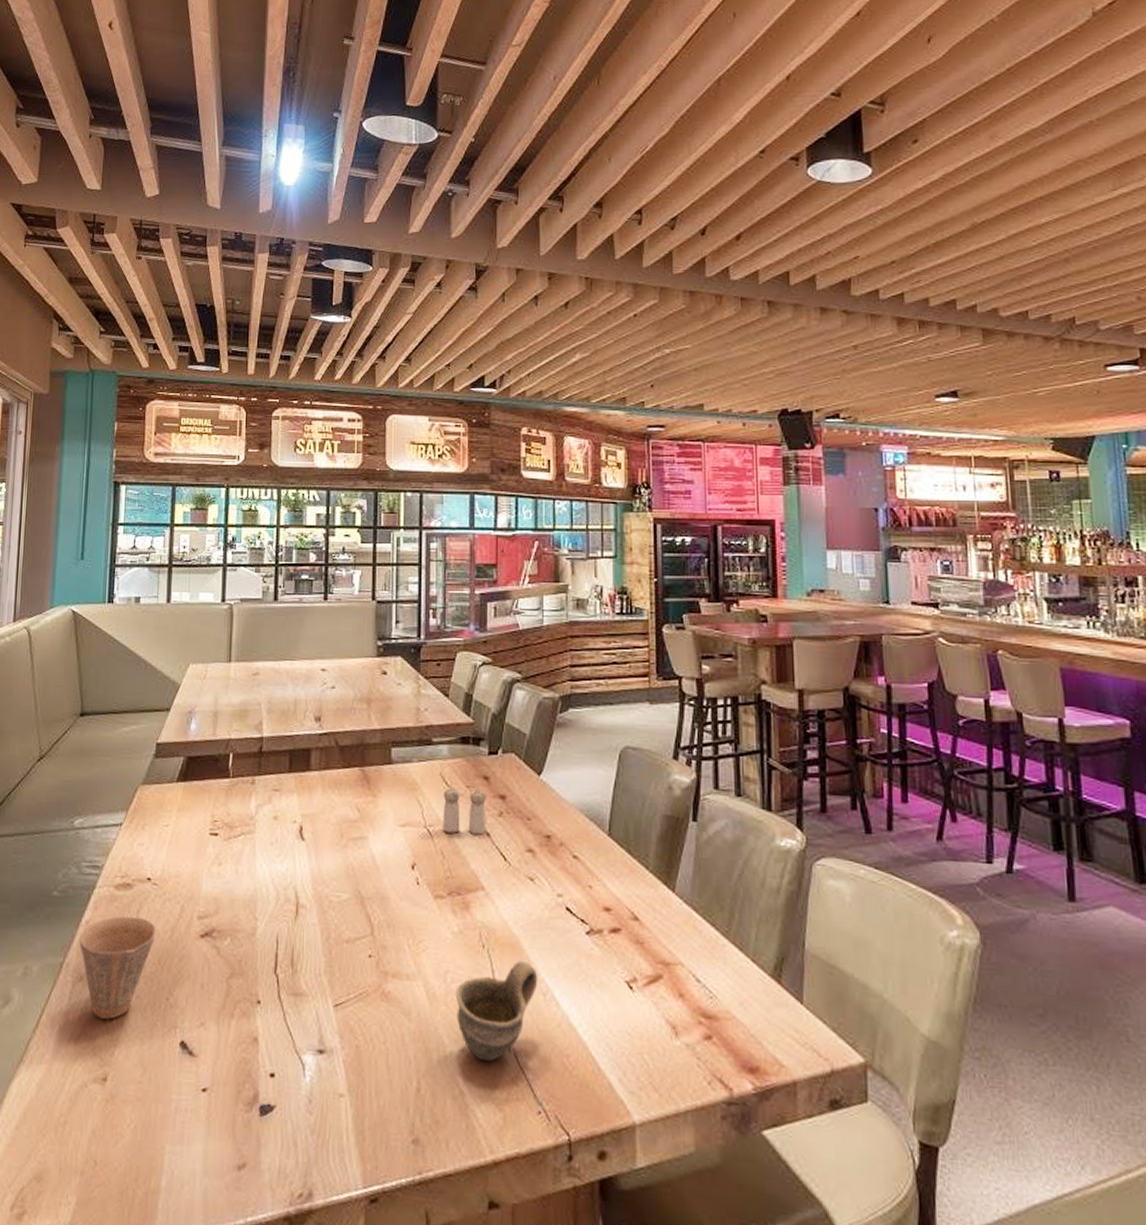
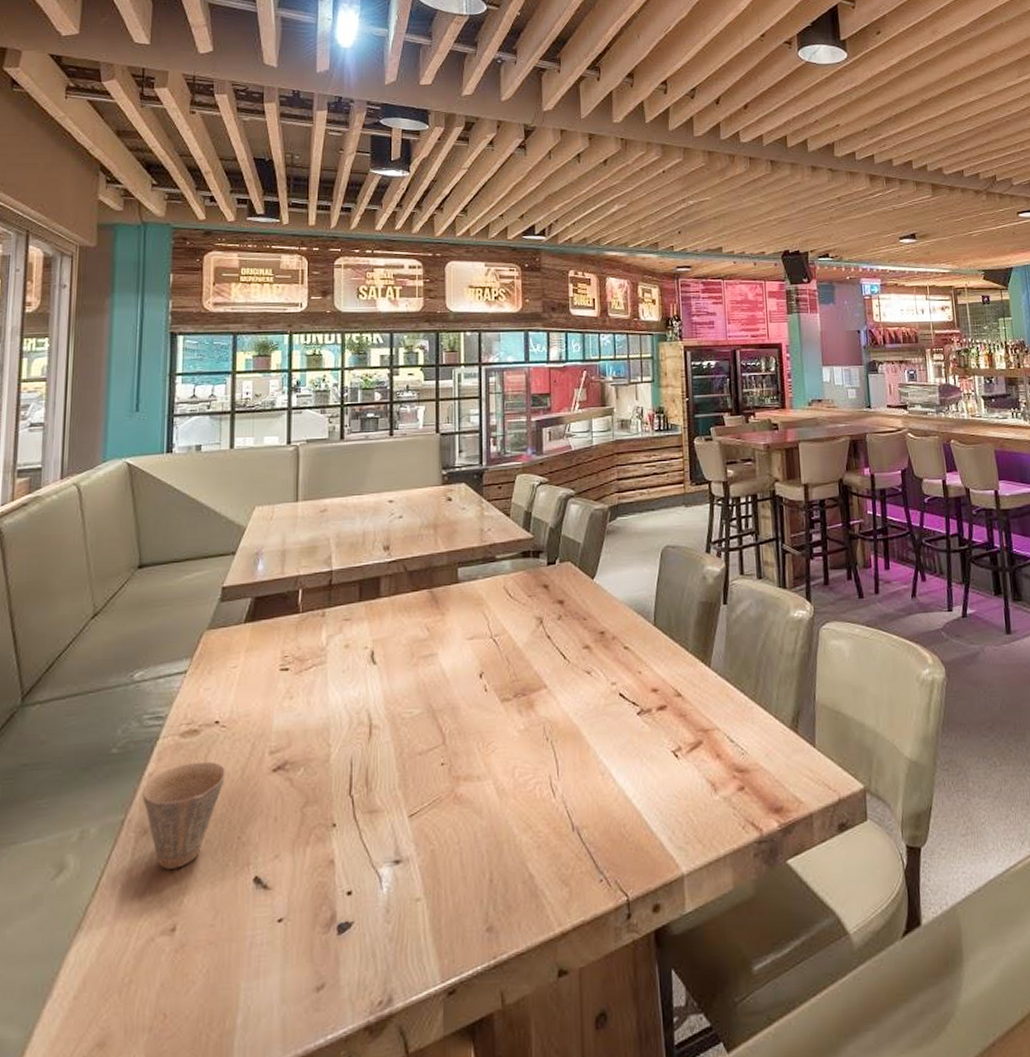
salt and pepper shaker: present [443,788,486,835] -> none [507,598,547,640]
cup: present [455,960,538,1062] -> none [523,746,597,844]

